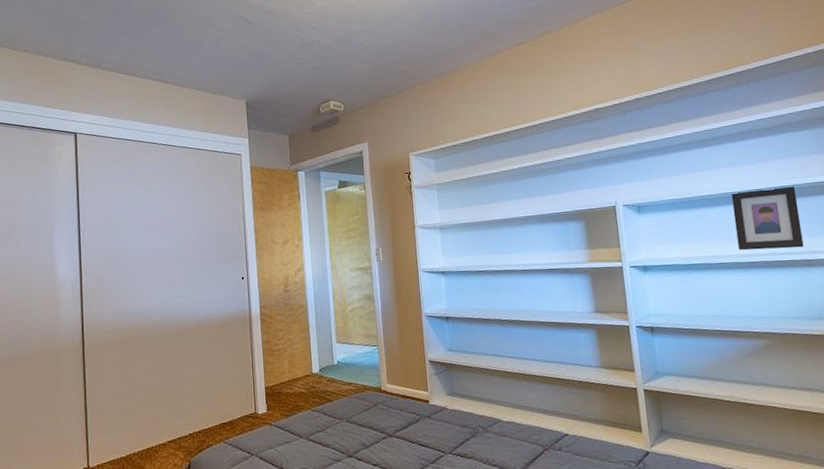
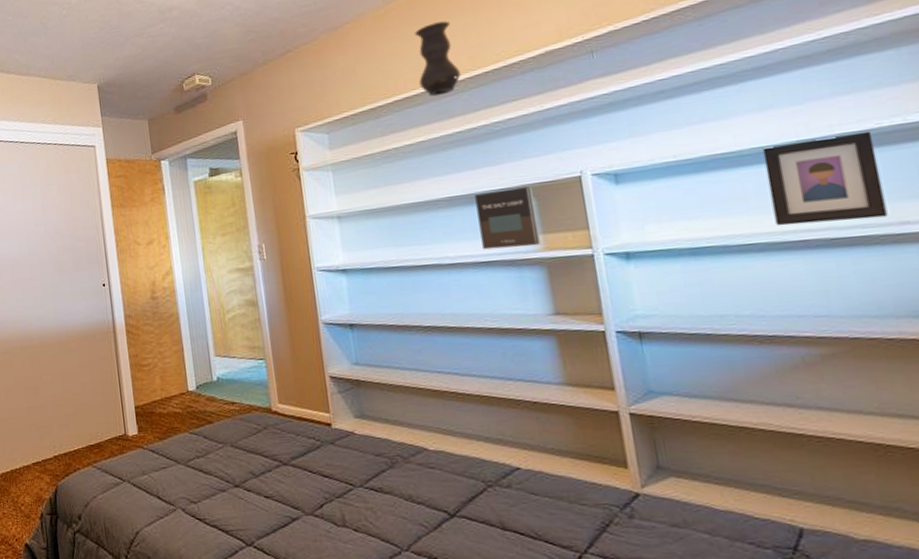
vase: none [502,77,535,136] -> present [415,21,461,97]
books: none [542,212,587,260] -> present [475,186,540,250]

